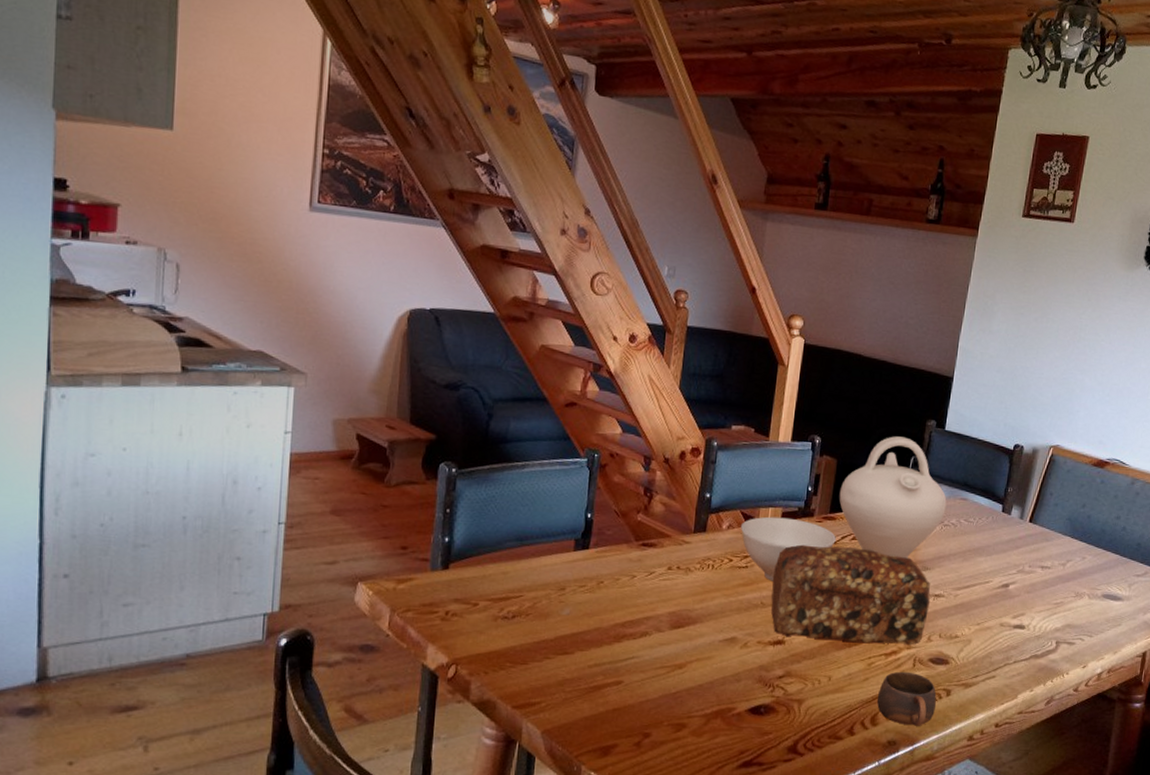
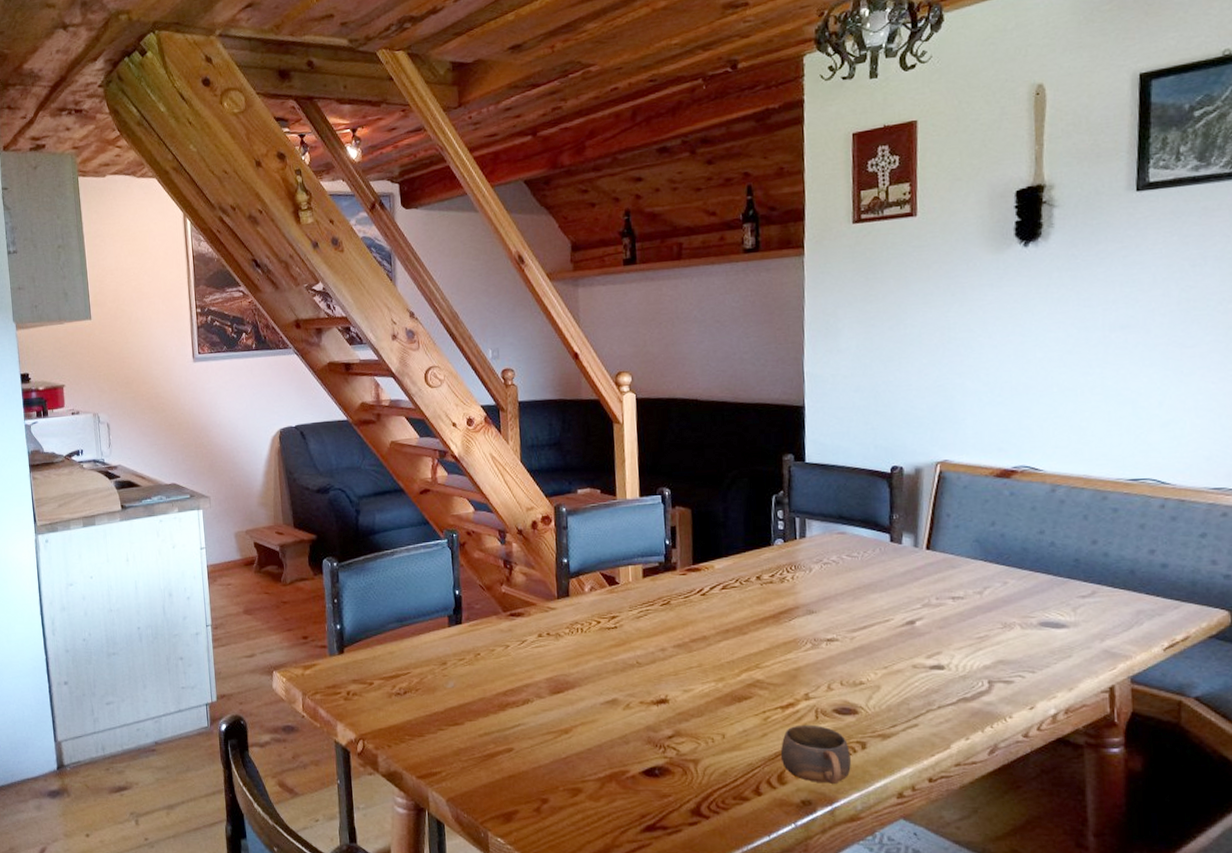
bowl: present [741,516,836,581] -> none [603,574,705,640]
bread loaf: present [771,544,930,646] -> none [644,597,823,697]
jug: present [839,436,947,559] -> none [699,476,823,604]

